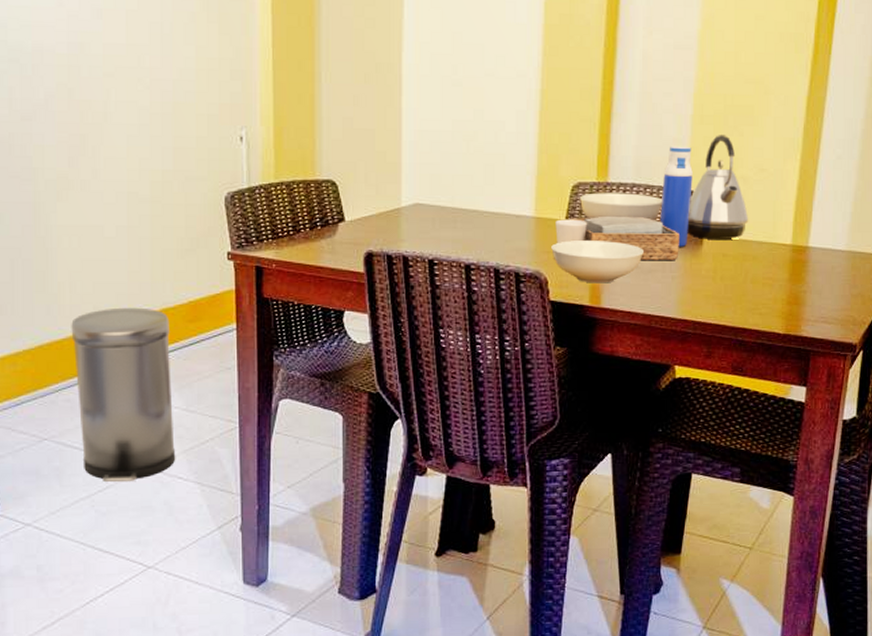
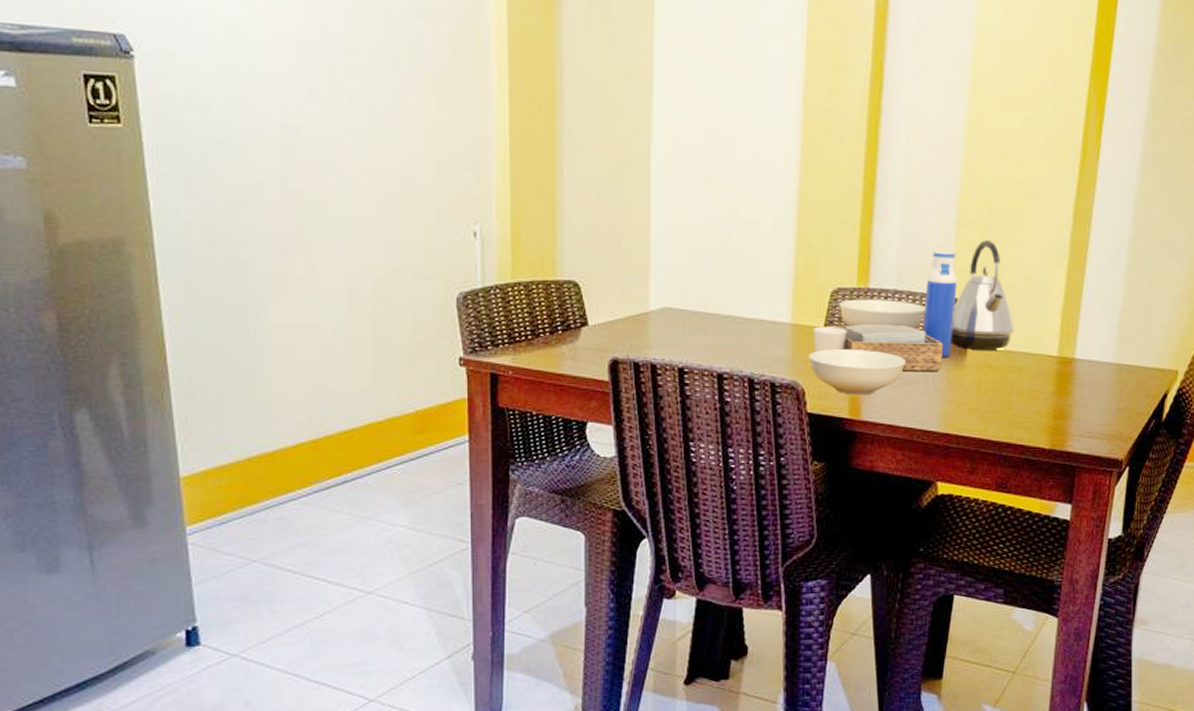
pedal bin: present [71,307,175,483] -> none [284,416,400,609]

